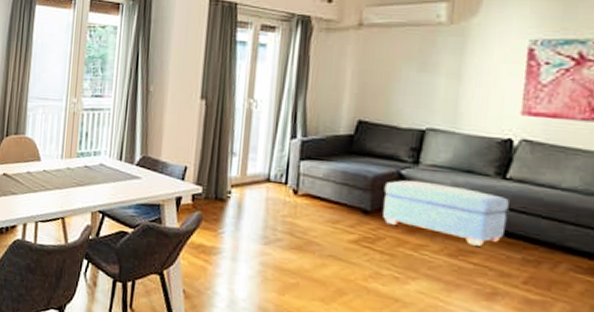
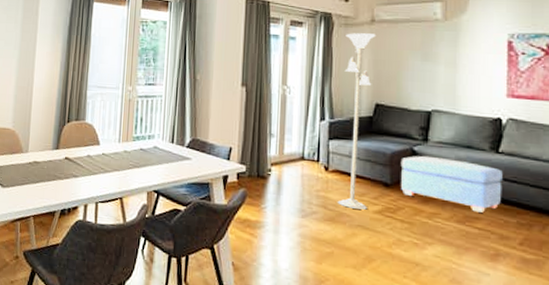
floor lamp: none [306,39,364,239] -> present [337,33,376,210]

